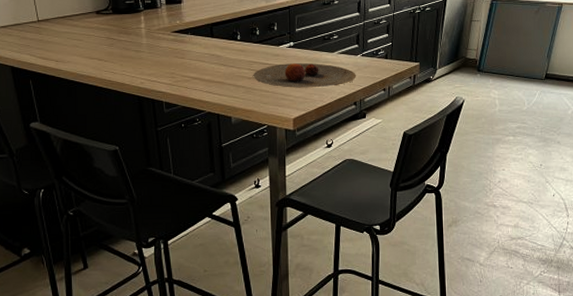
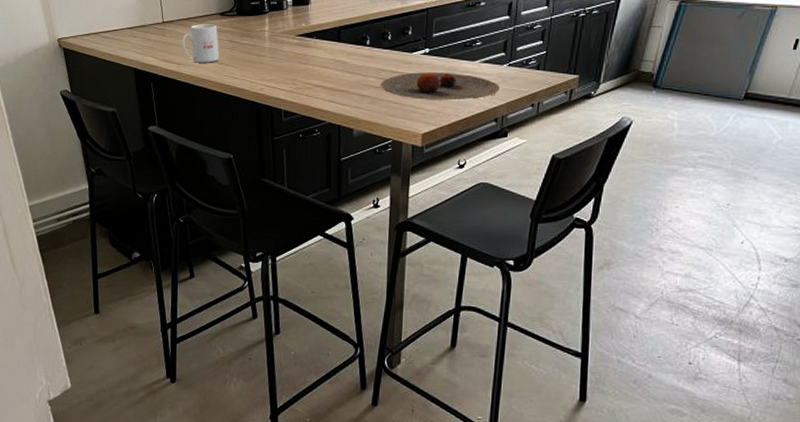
mug: none [59,22,99,60] -> present [182,24,220,63]

